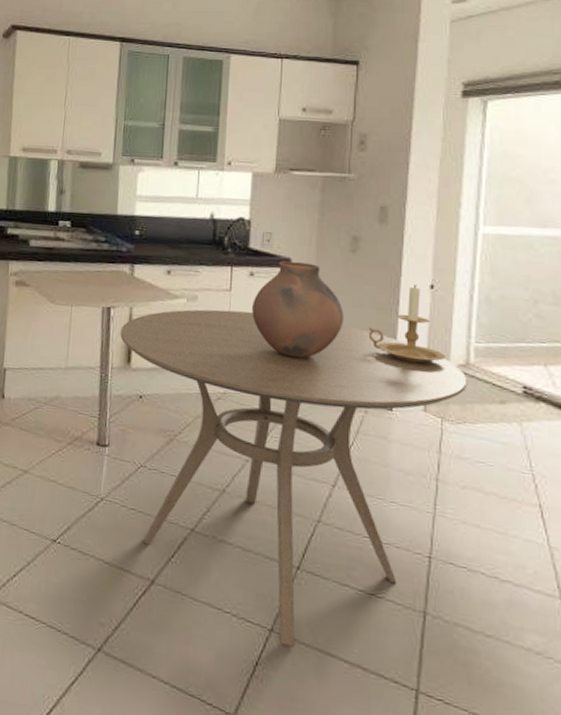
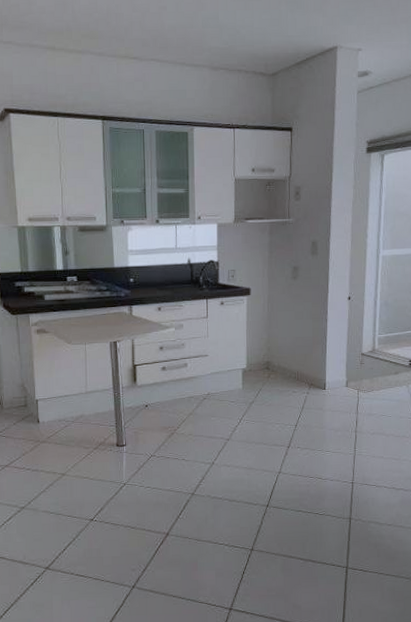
dining table: present [120,309,468,647] -> none [126,332,374,557]
vase: present [252,261,344,359] -> none [224,290,290,362]
candle holder: present [368,284,446,364] -> none [307,297,360,354]

